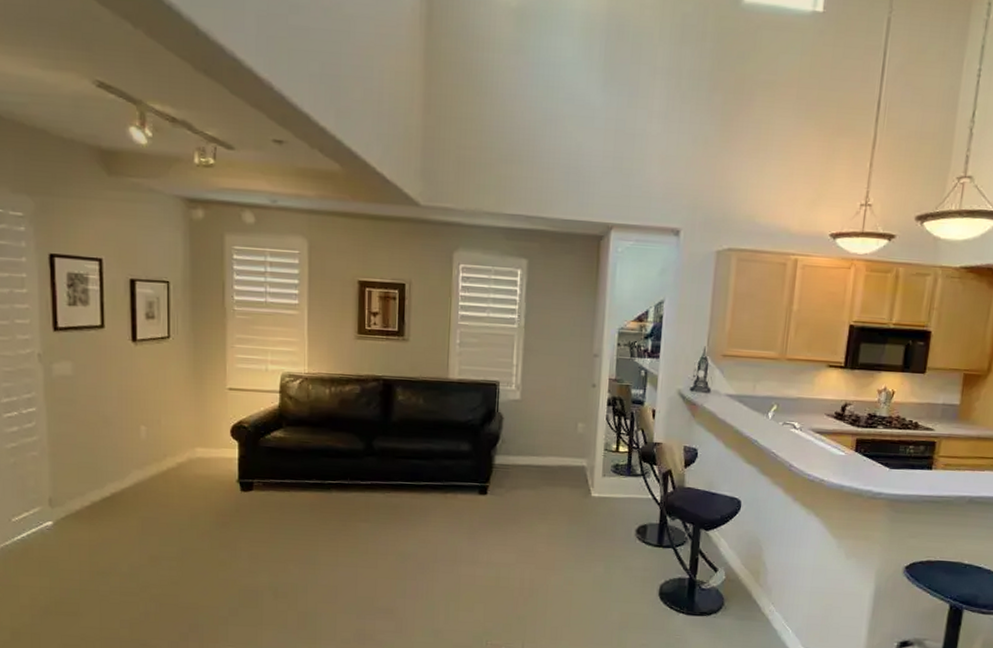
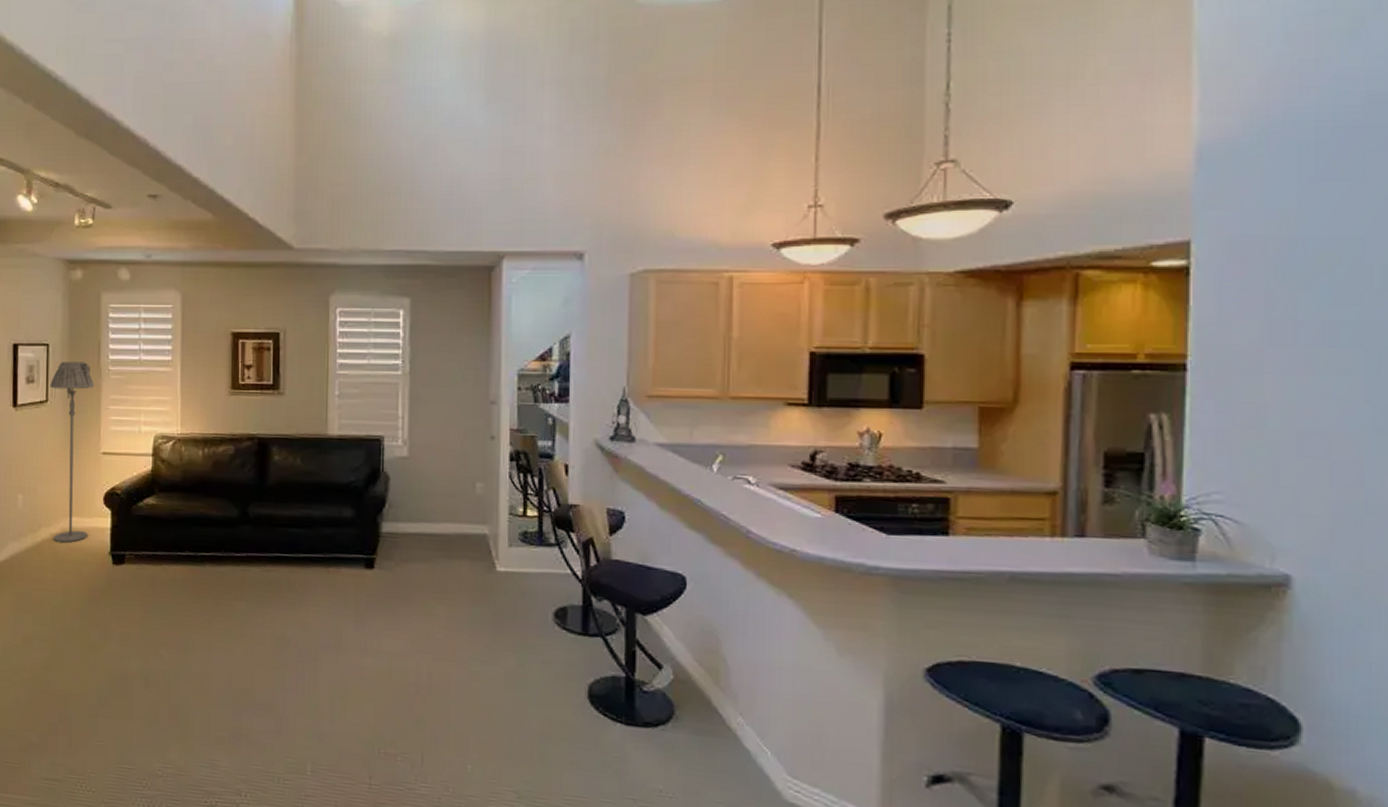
floor lamp: none [171,299,219,471] -> present [50,361,95,543]

